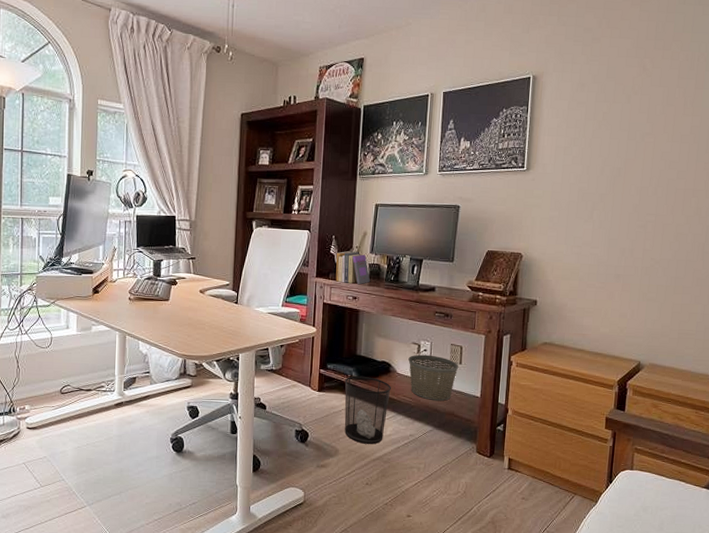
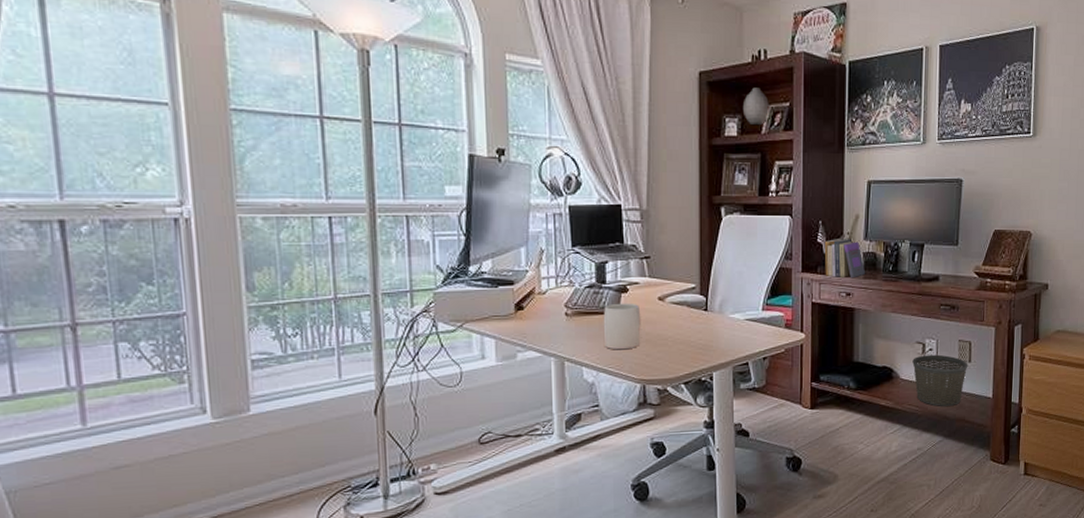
mug: none [156,293,186,330] -> present [603,303,641,350]
vase: none [274,126,297,157] -> present [742,87,770,126]
waste bin: present [344,375,391,444] -> none [841,385,894,465]

